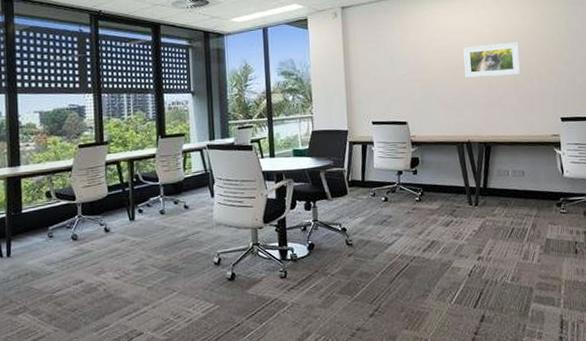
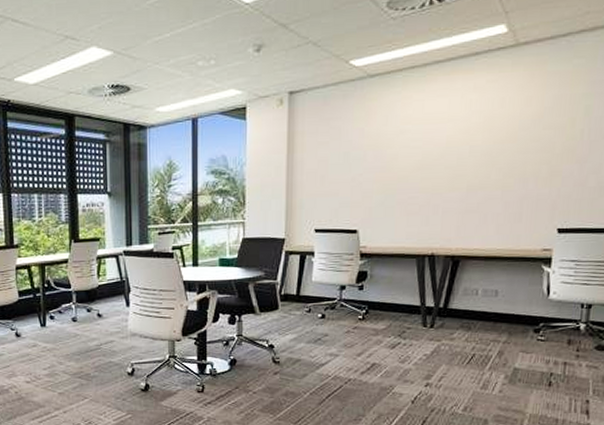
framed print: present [463,41,521,78] -> none [438,133,516,179]

